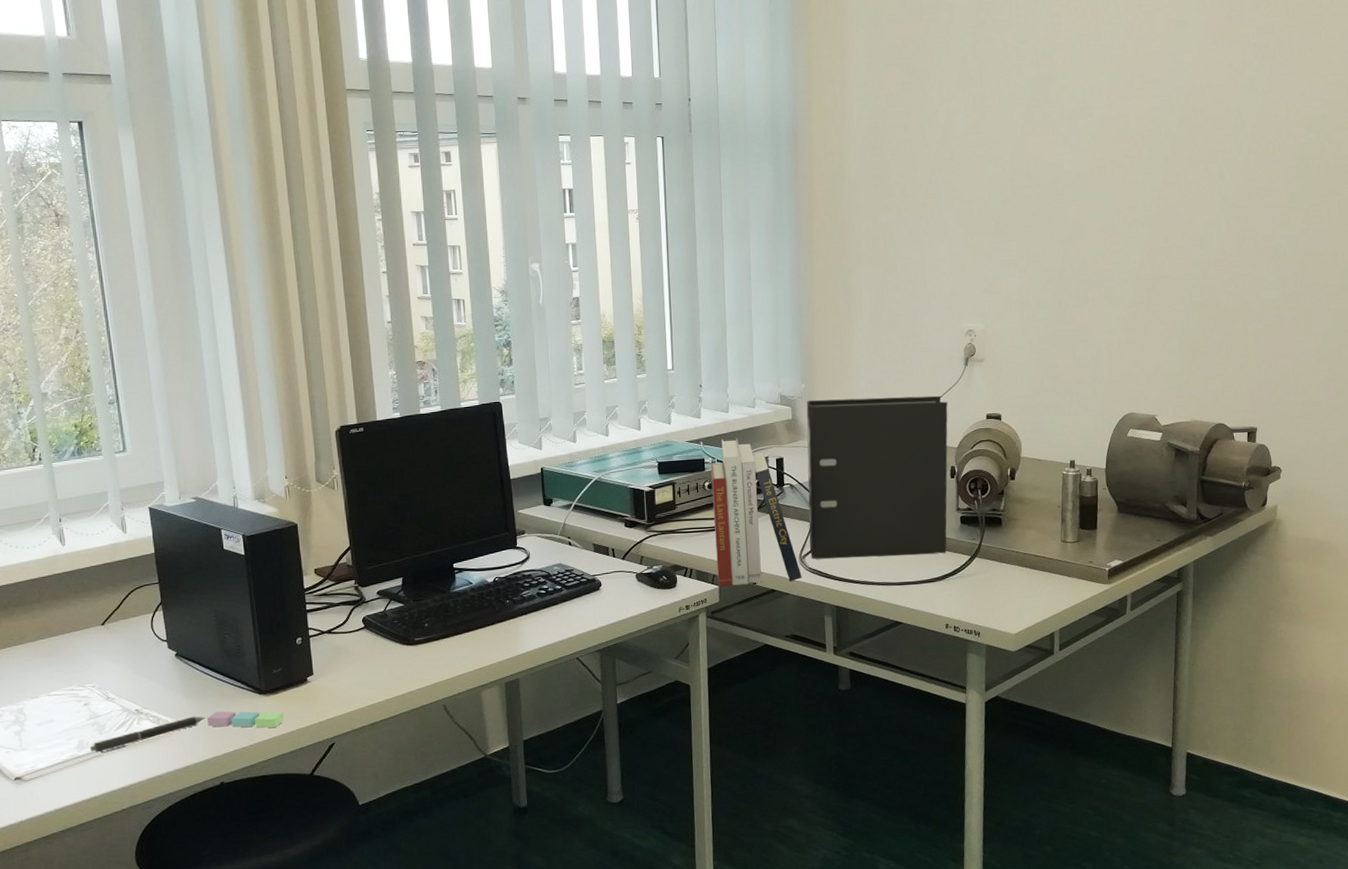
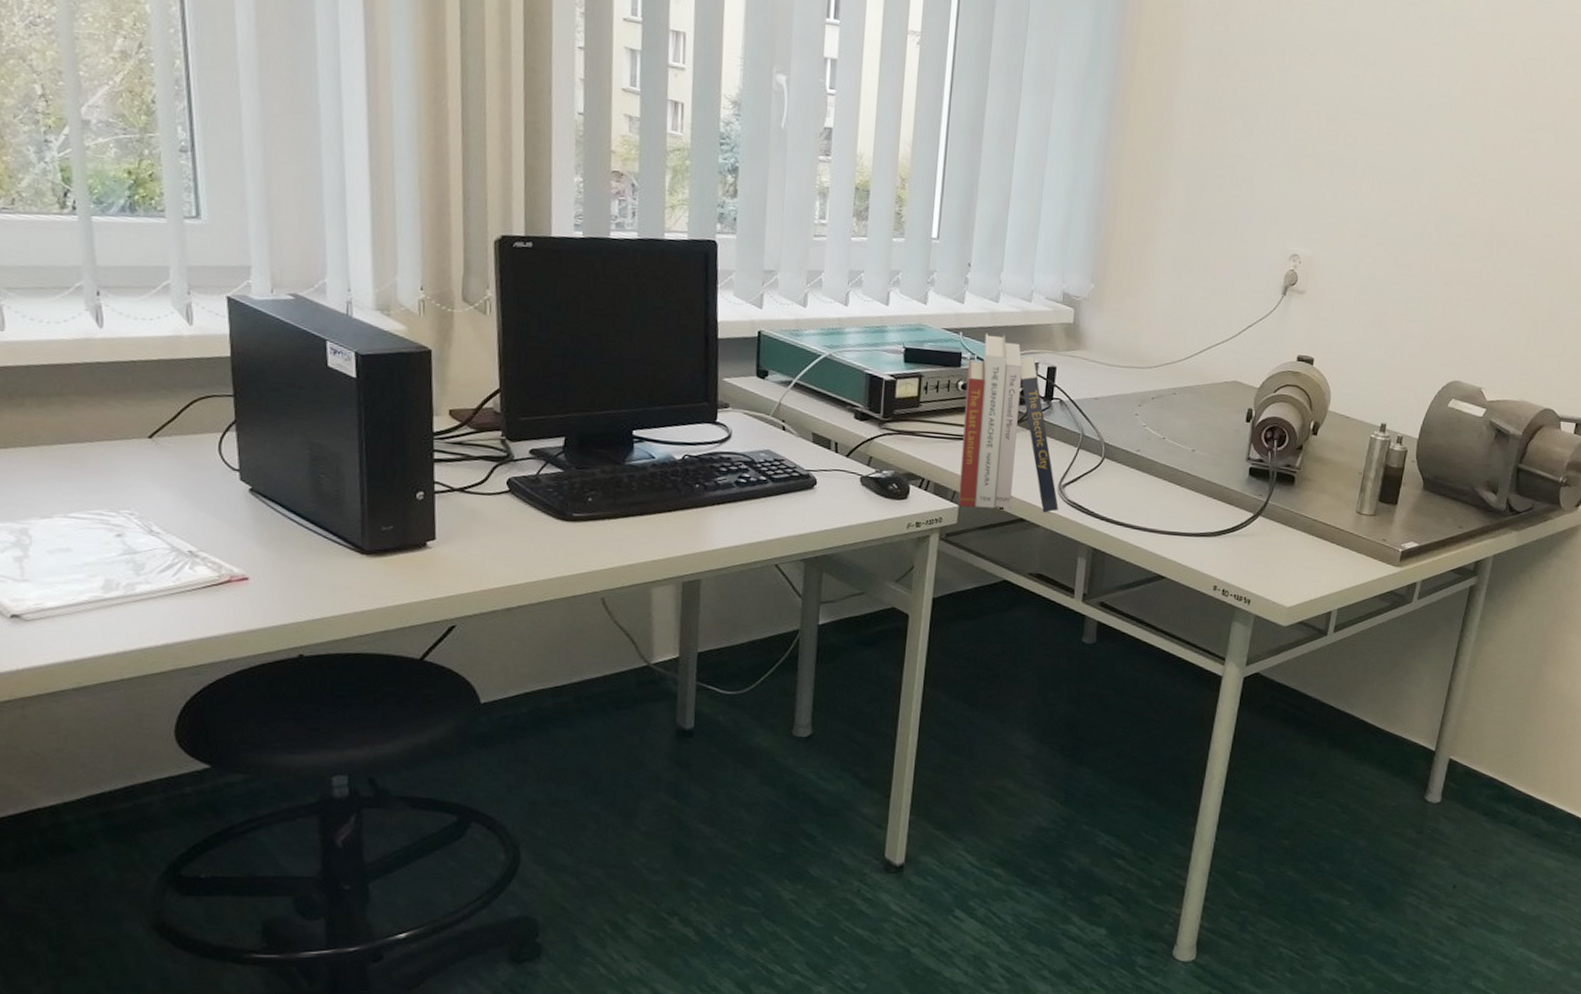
pen: present [89,716,205,754] -> none [120,569,284,600]
sticky notes: present [207,711,284,728] -> none [287,567,392,598]
binder: present [806,395,948,559] -> none [1071,304,1256,507]

